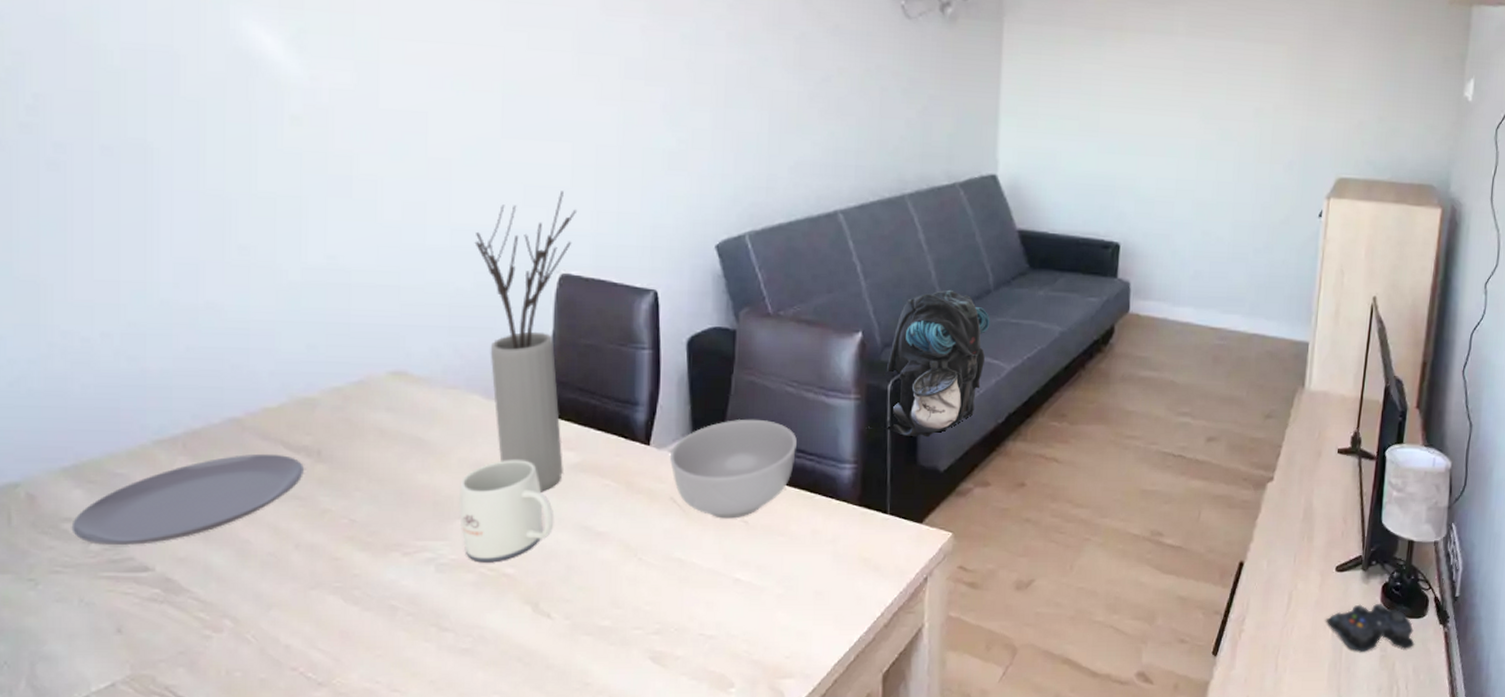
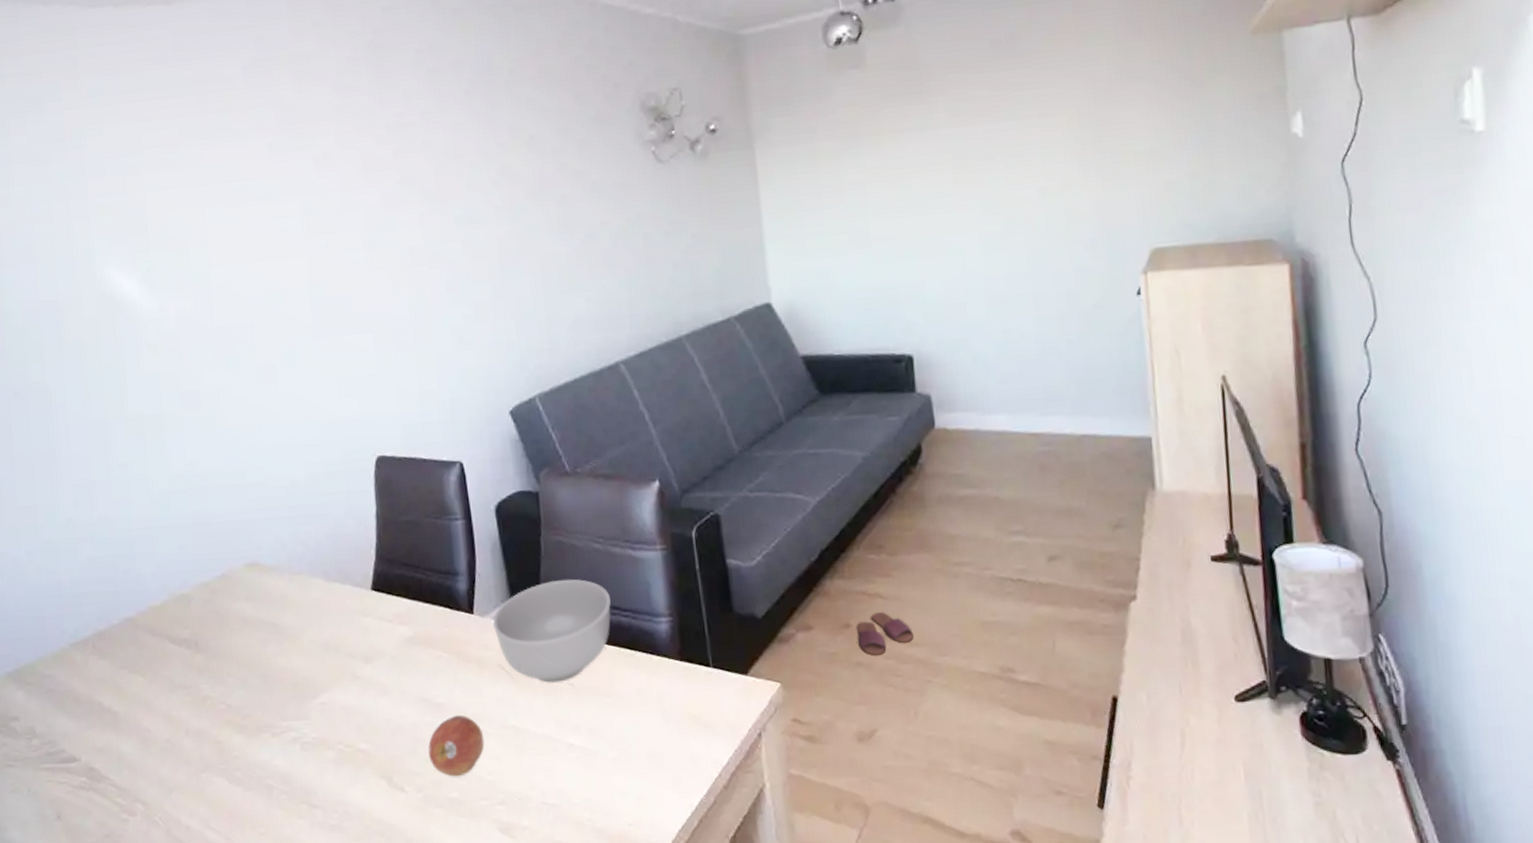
plate: present [71,453,304,545] -> none [17,648,186,740]
mug: present [459,460,555,563] -> none [313,637,397,740]
vase: present [474,191,578,492] -> none [302,378,400,668]
fruit: none [583,544,646,606] -> present [428,714,485,777]
backpack: present [866,289,991,438] -> none [676,426,788,584]
slippers: none [1030,475,1080,513] -> present [857,612,914,655]
game controller: present [1326,603,1415,652] -> none [1233,737,1358,798]

